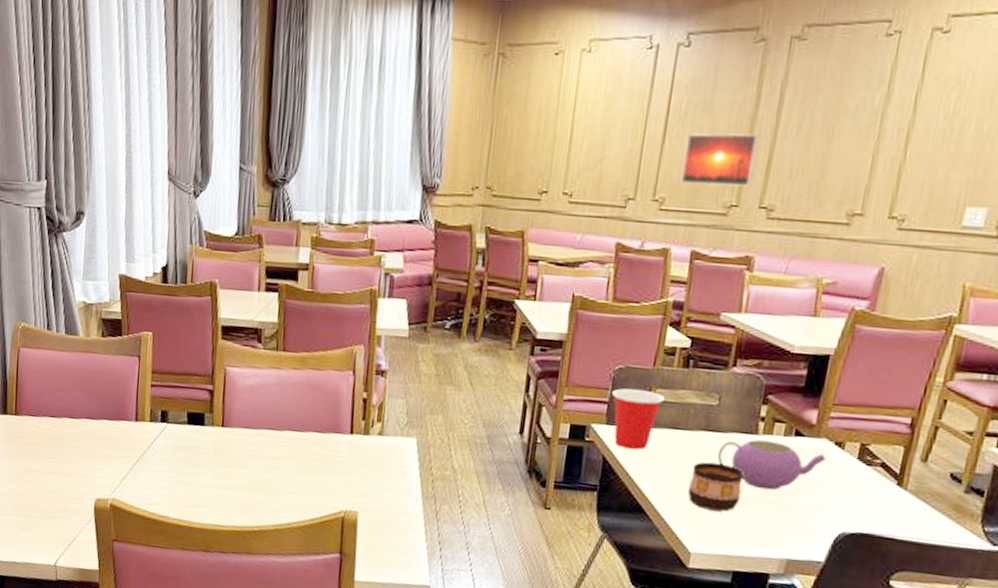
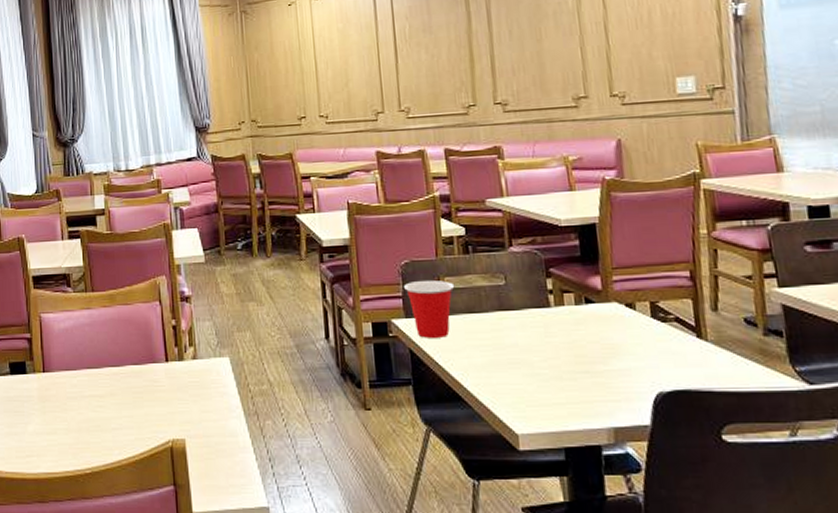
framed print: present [680,133,759,187] -> none [416,45,482,94]
cup: present [687,461,744,512] -> none [497,340,551,388]
teapot: present [717,439,827,490] -> none [517,312,622,360]

